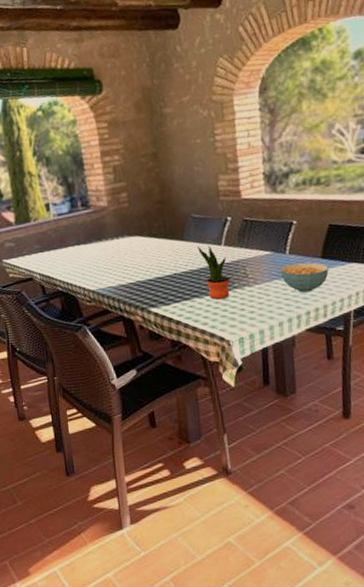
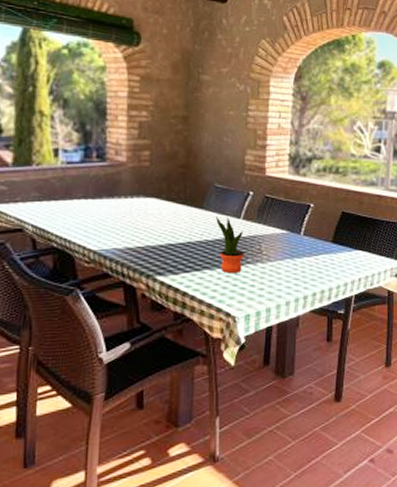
cereal bowl: present [280,262,329,293] -> none [293,244,337,274]

